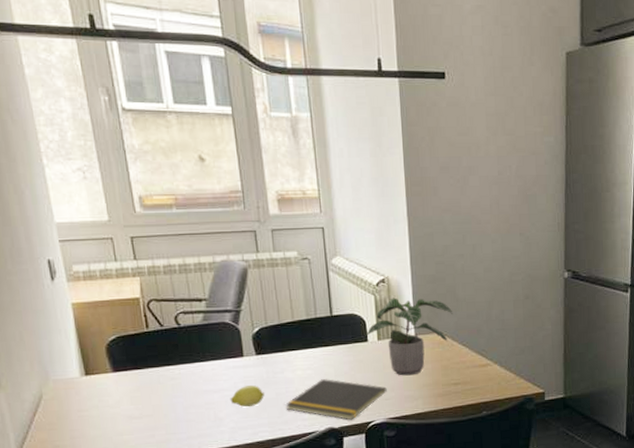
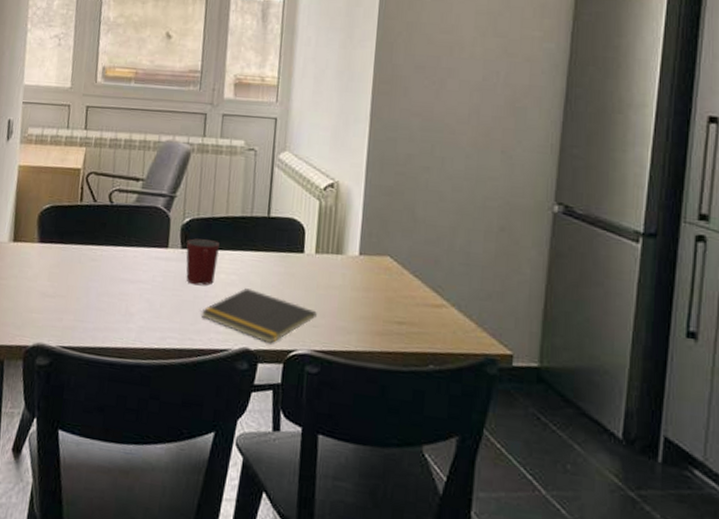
fruit: present [230,385,265,408] -> none [145,281,183,307]
mug: none [260,343,292,384] -> present [186,238,219,286]
potted plant: present [366,297,453,376] -> none [303,206,408,303]

